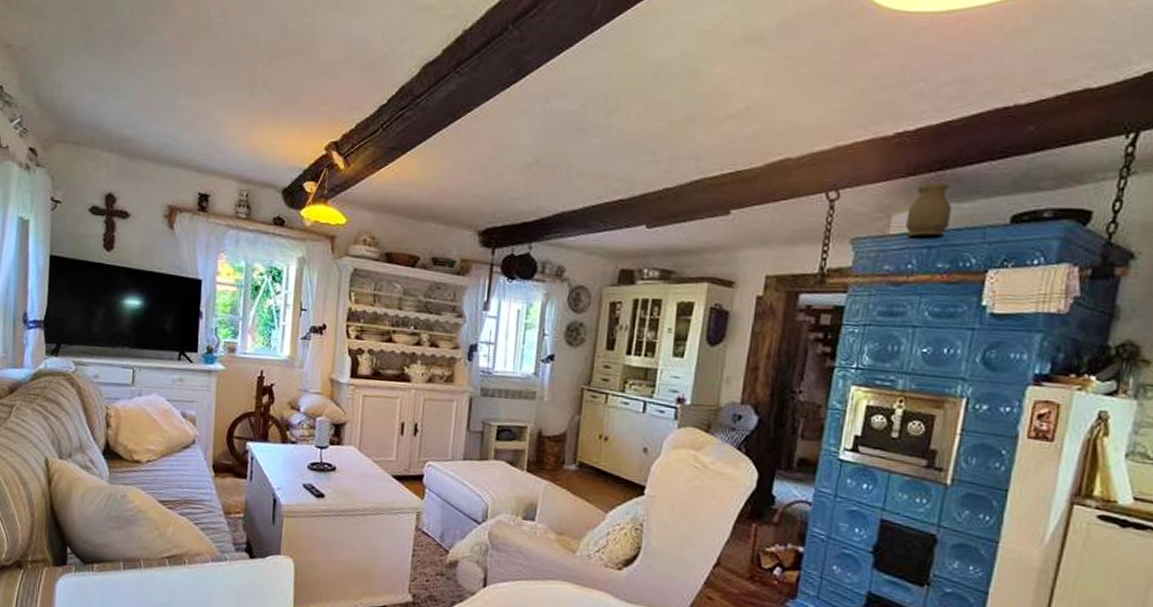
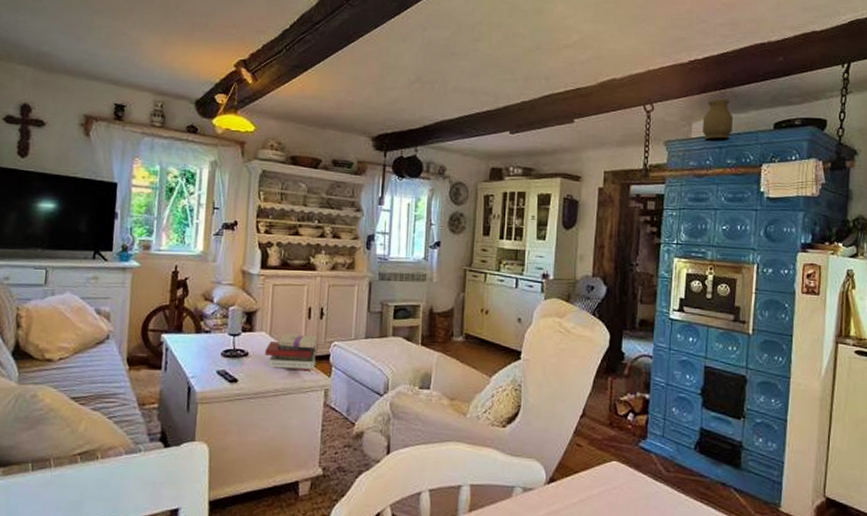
books: none [353,450,411,492] -> present [264,334,318,371]

